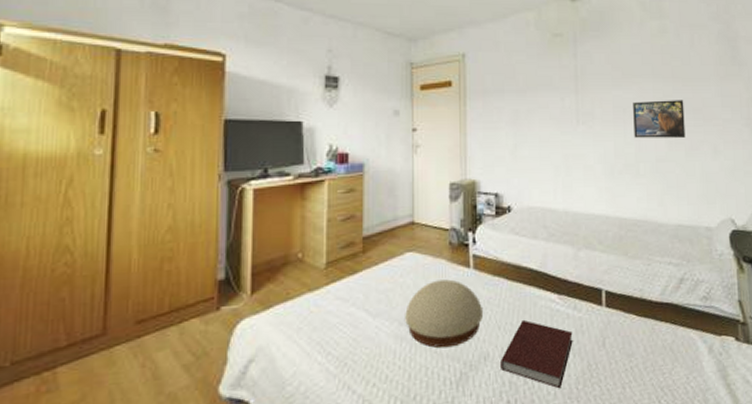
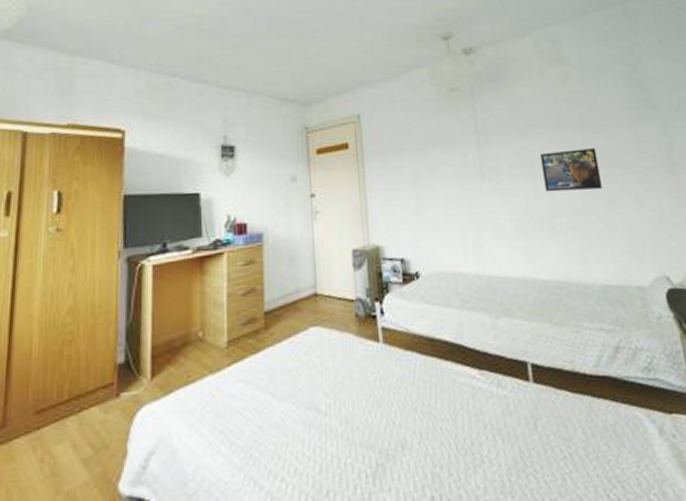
cushion: present [405,279,484,348] -> none [312,355,398,435]
notebook: present [501,319,573,389] -> none [420,399,500,482]

